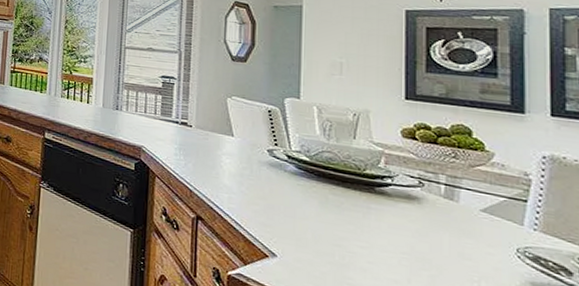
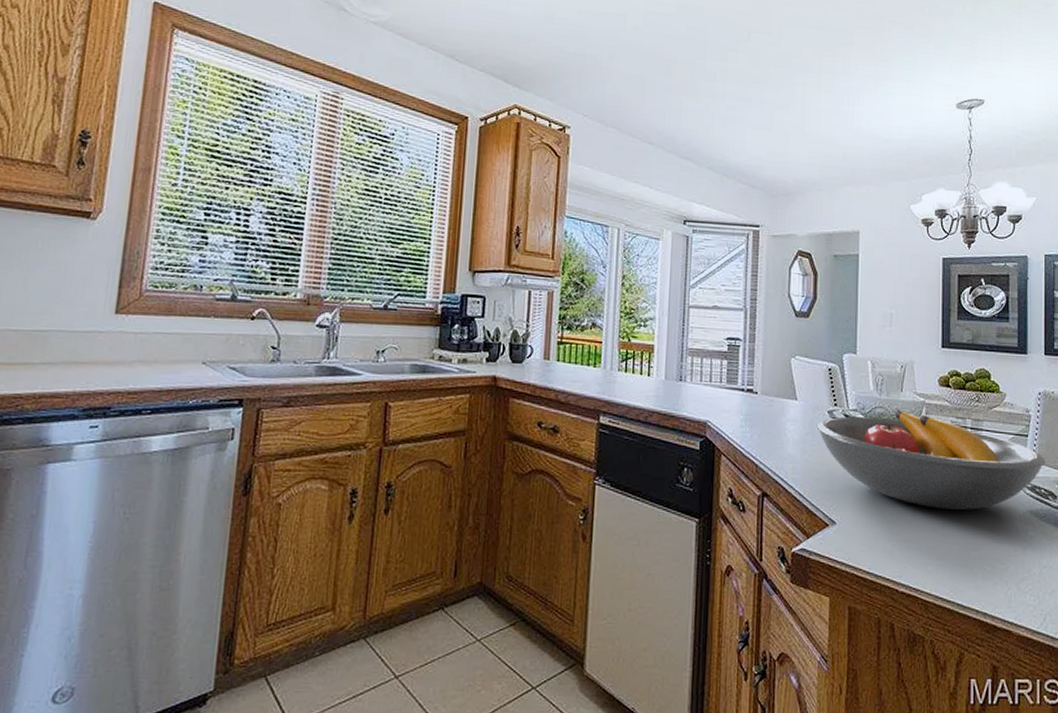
fruit bowl: none [255,155,555,270] -> present [816,409,1046,510]

